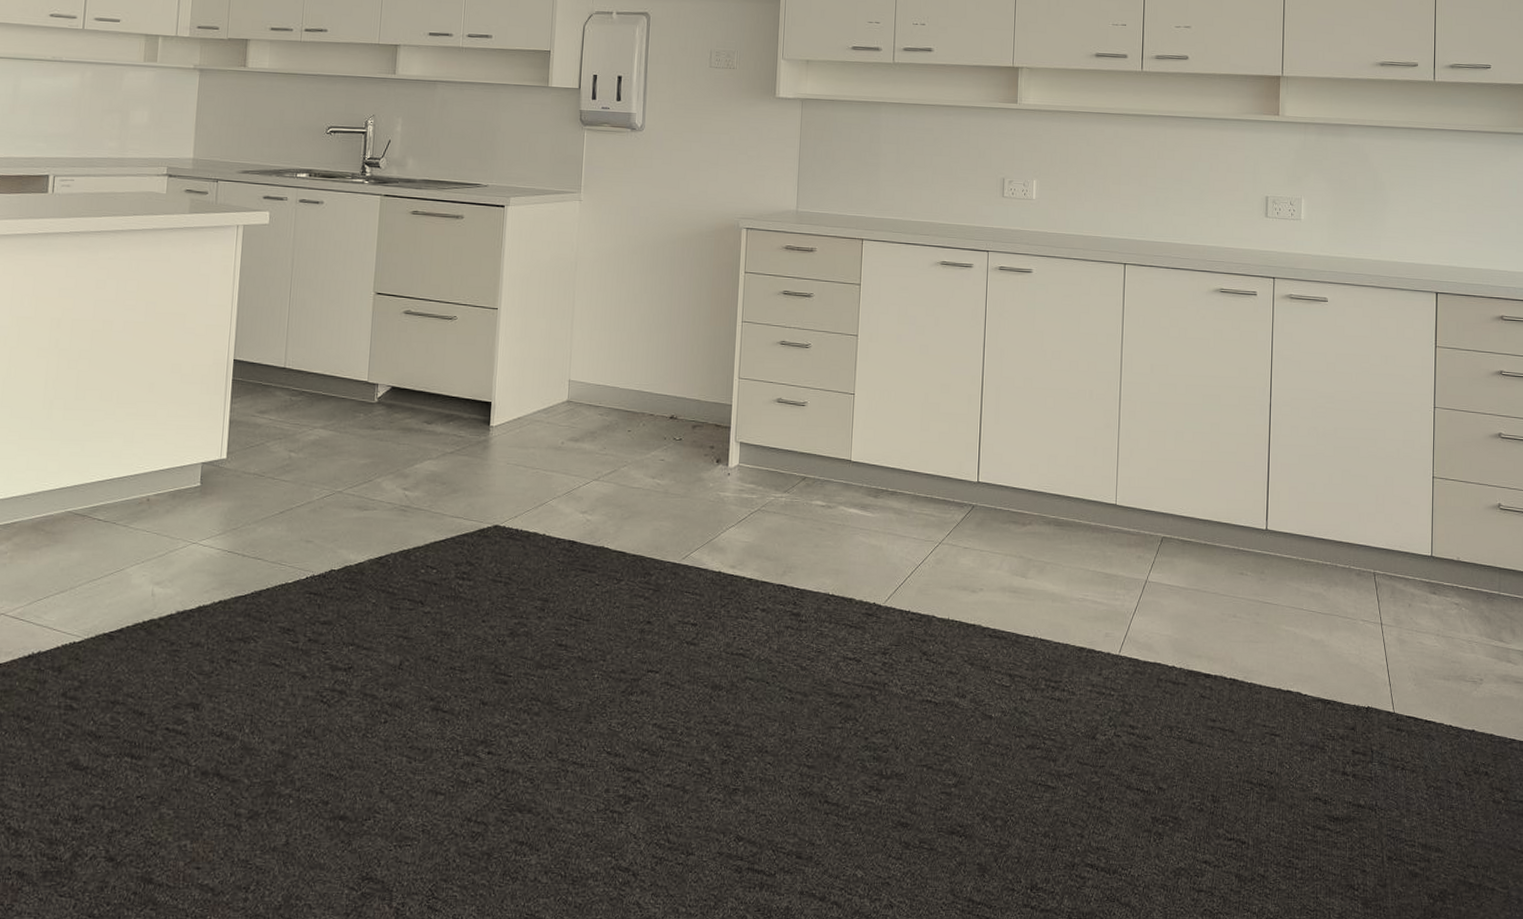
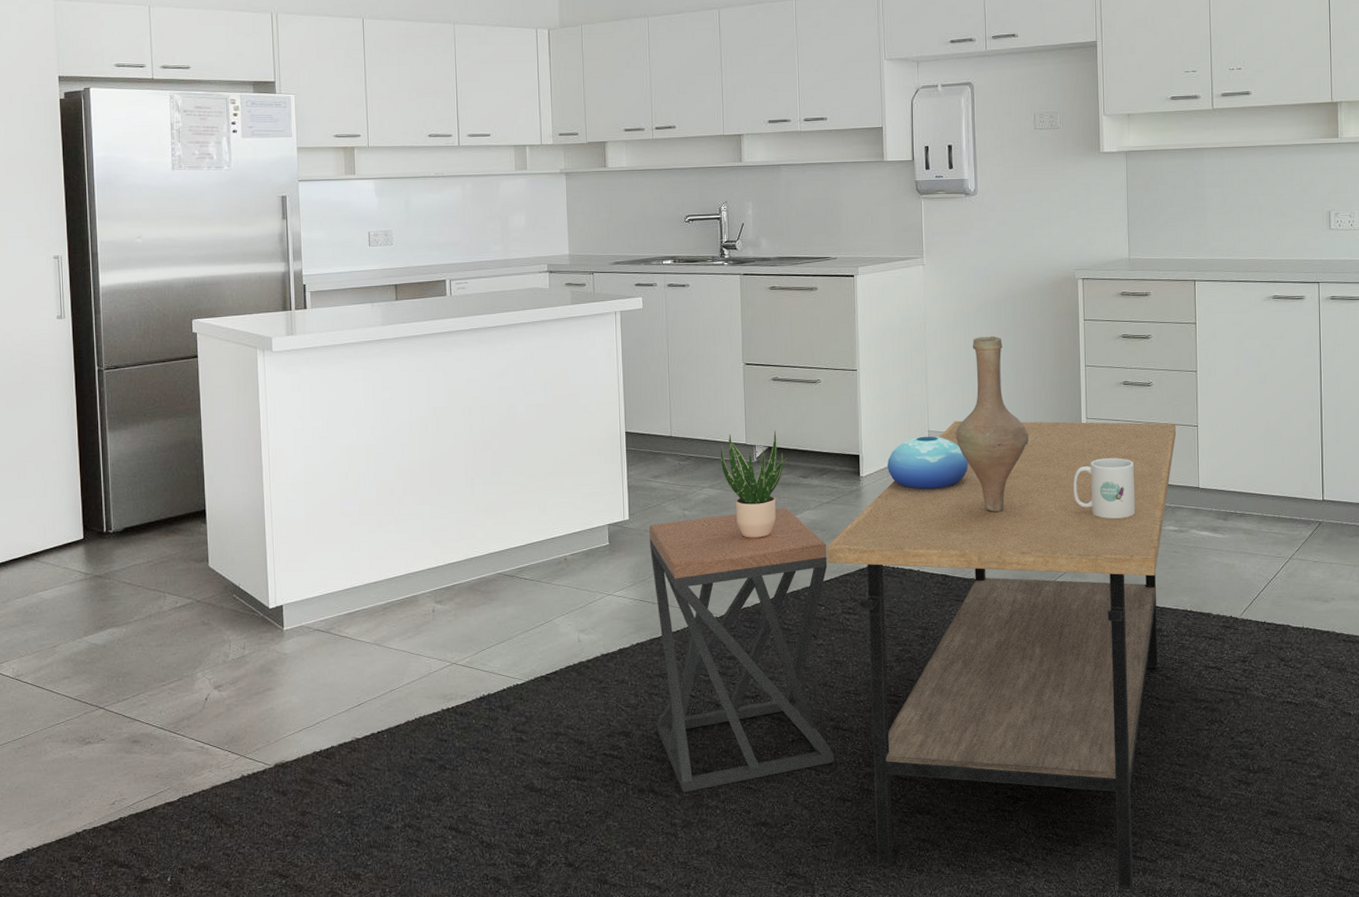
stool: none [231,455,446,778] -> present [649,507,834,793]
potted plant: none [337,368,413,488] -> present [720,430,789,538]
coffee table: none [443,371,832,908] -> present [826,421,1177,890]
bowl: none [521,386,609,445] -> present [887,436,969,489]
vase: none [597,282,677,475] -> present [955,336,1029,513]
mug: none [718,422,785,489] -> present [1072,458,1135,519]

